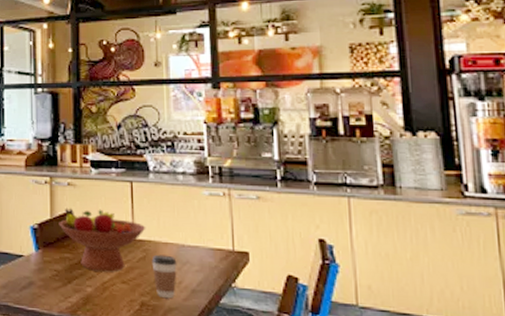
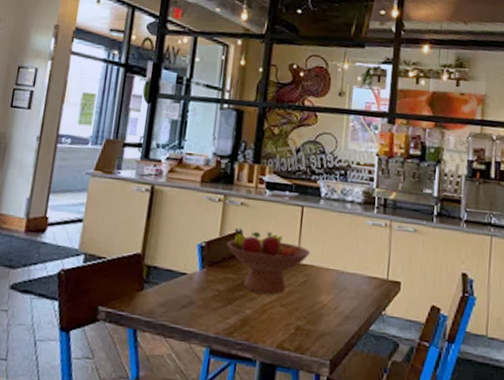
coffee cup: present [151,254,177,298] -> none [311,279,335,323]

